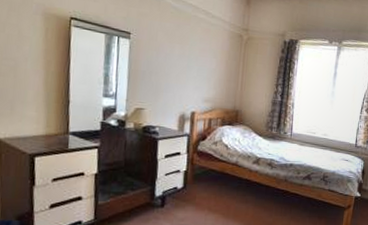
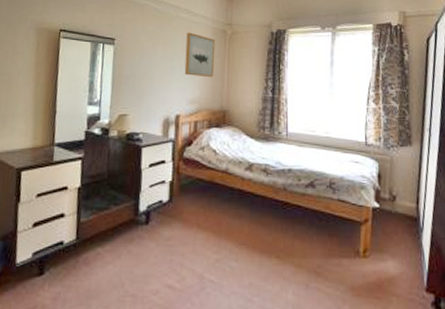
wall art: none [200,33,232,80] -> present [184,32,216,78]

